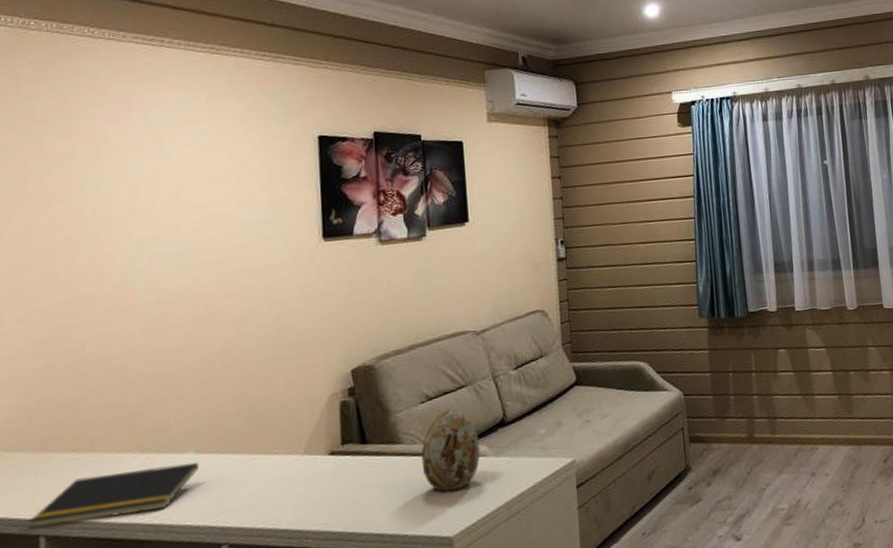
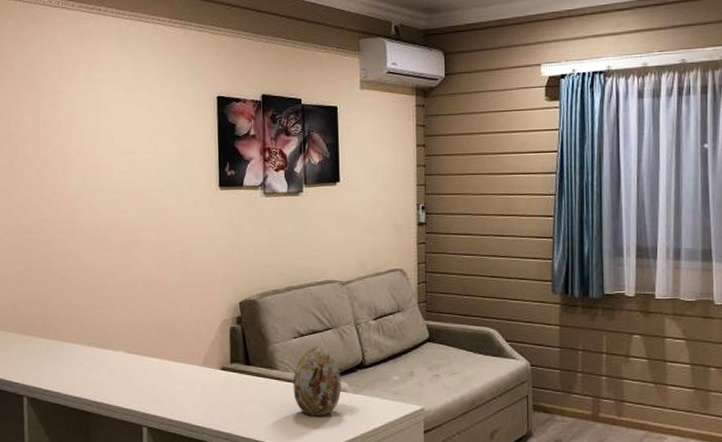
notepad: present [29,462,200,529] -> none [17,358,127,392]

